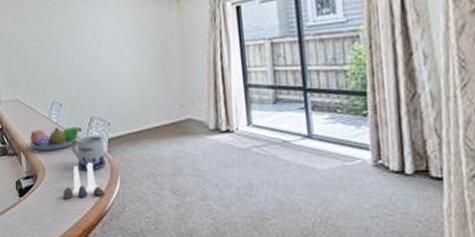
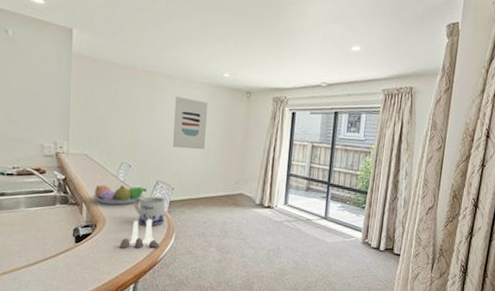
wall art: none [97,17,137,77] -> present [173,97,209,150]

